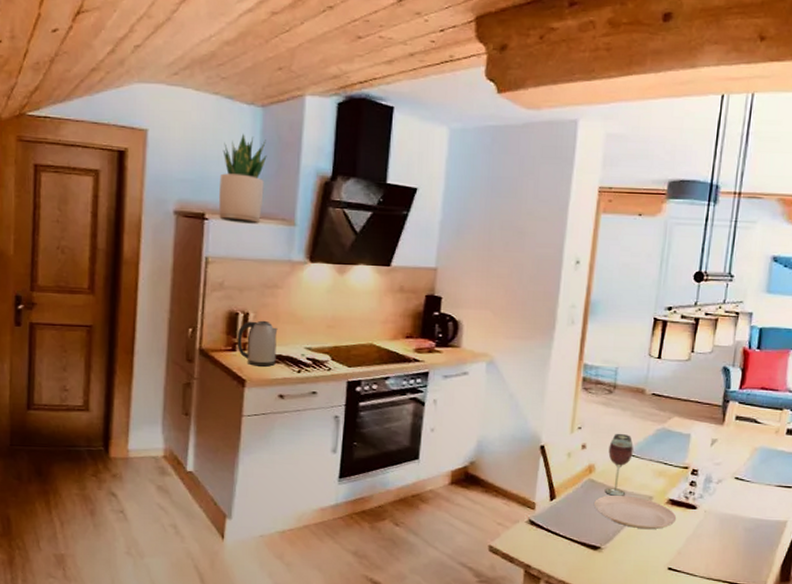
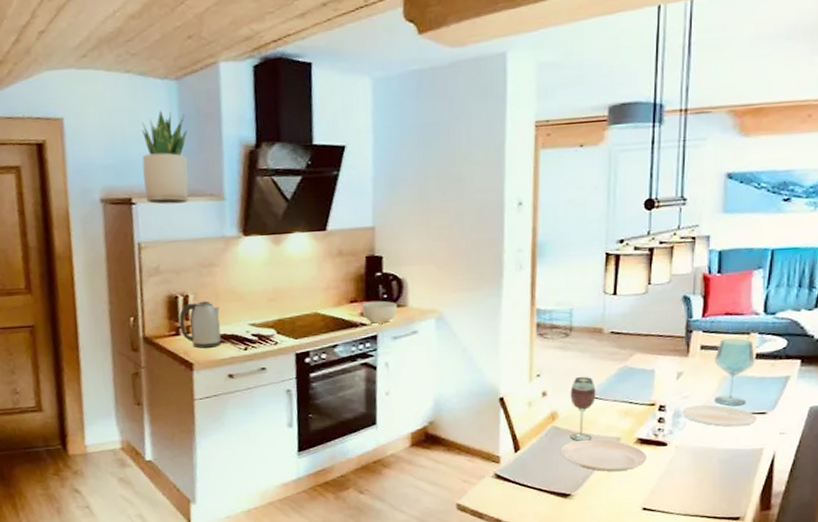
bowl: none [416,338,452,362] -> present [361,300,398,325]
plate: none [712,473,784,498] -> present [681,405,758,427]
wine glass: none [744,412,786,478] -> present [714,338,755,406]

